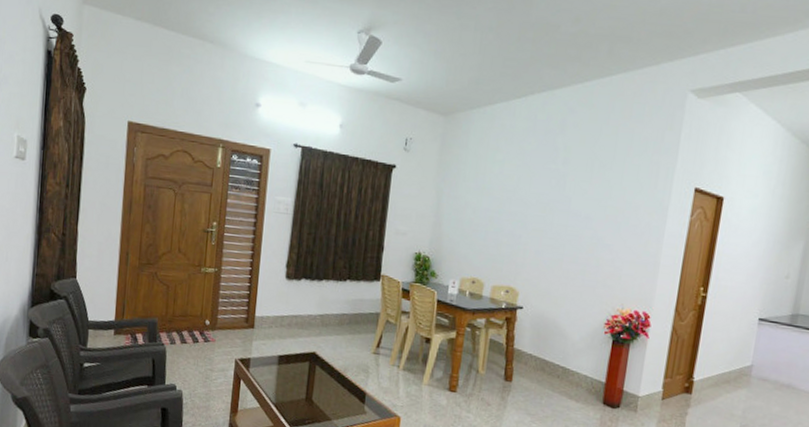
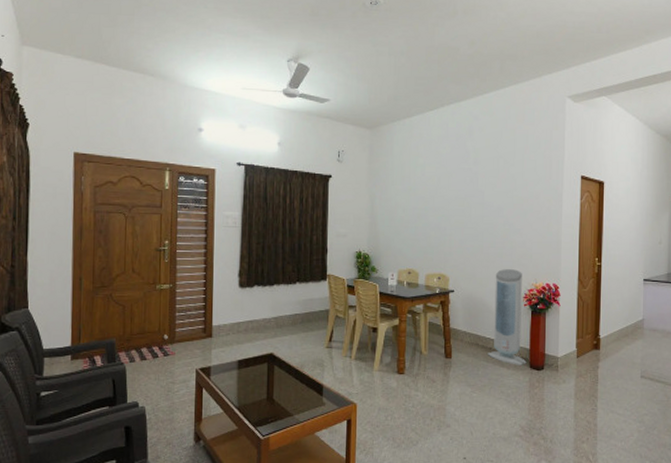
air purifier: none [554,289,607,400] -> present [487,269,527,365]

